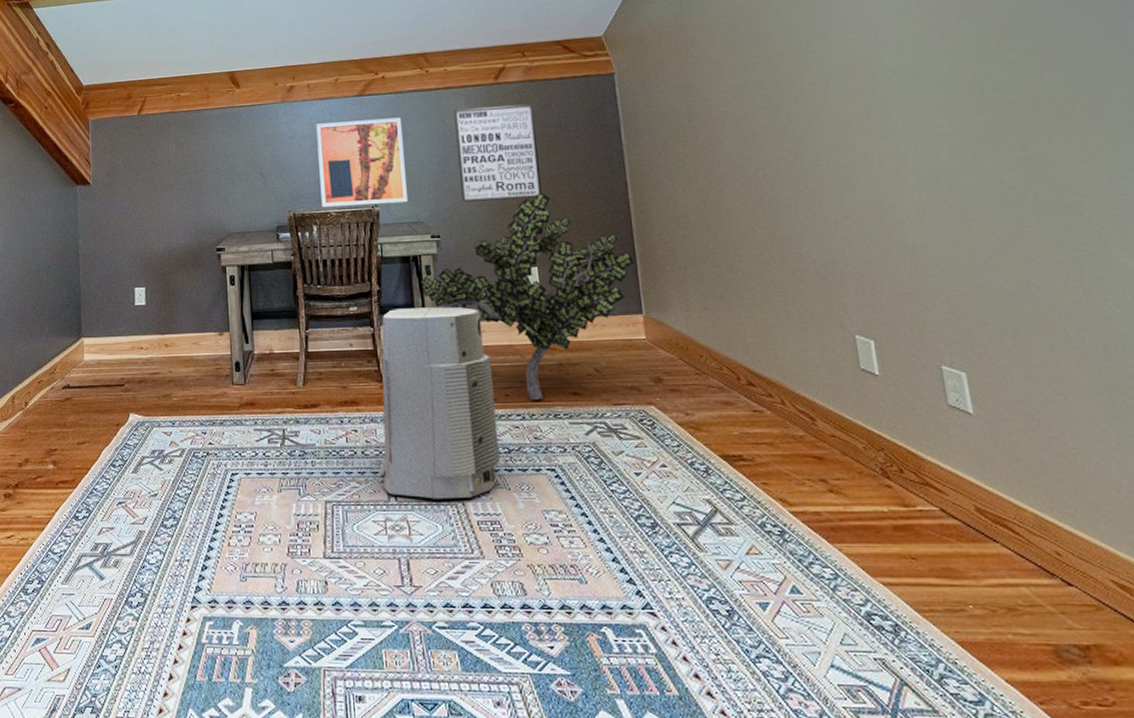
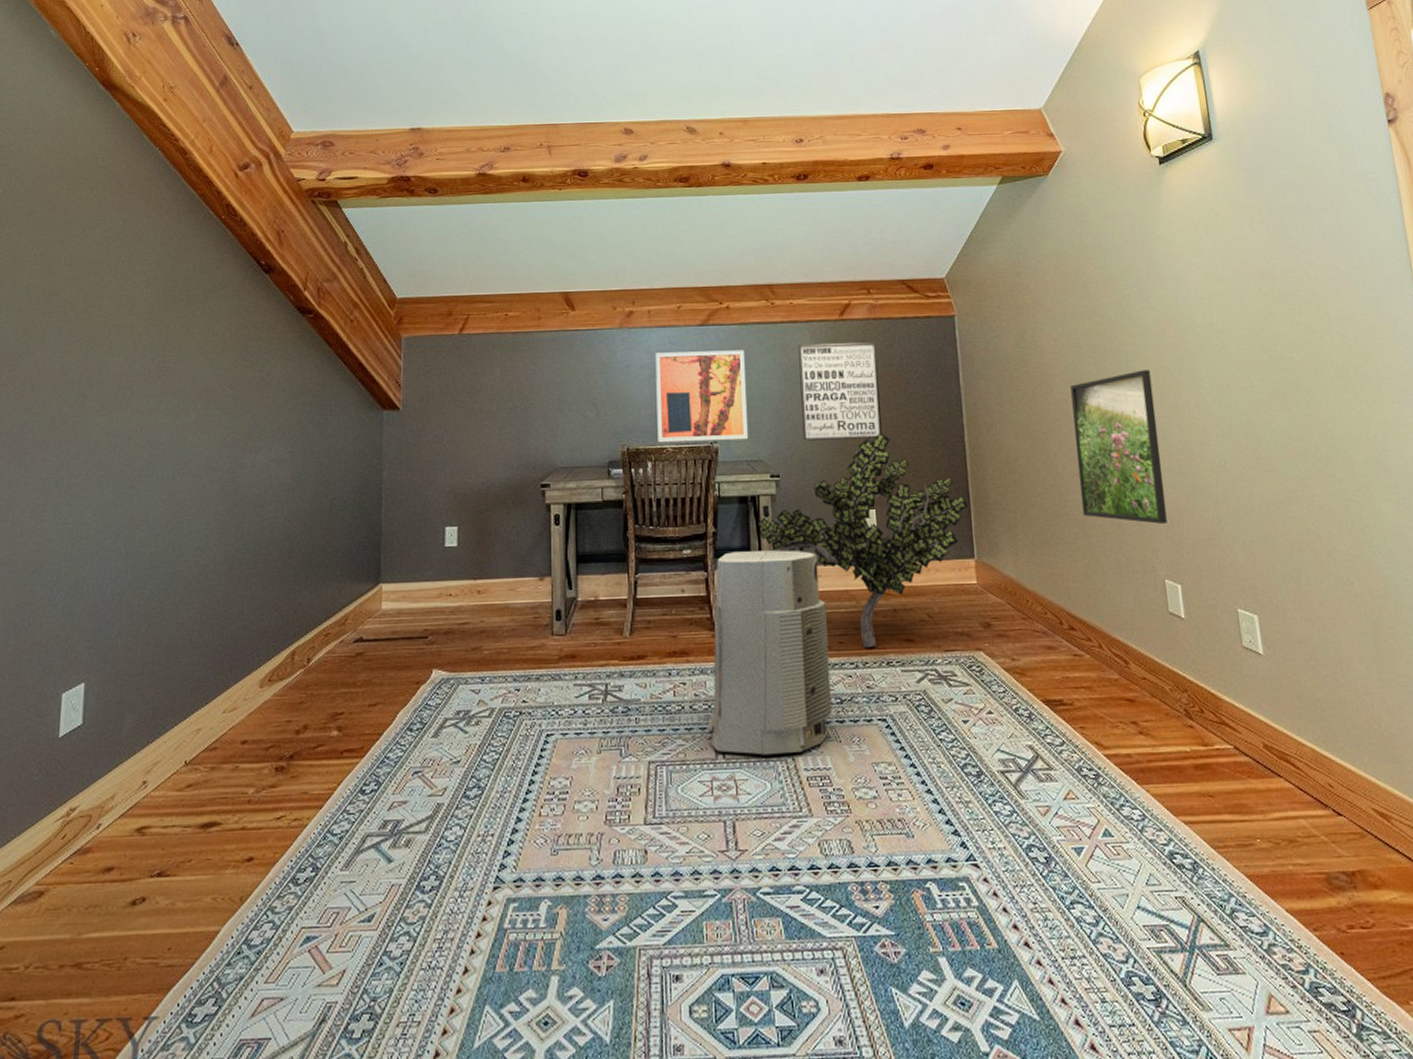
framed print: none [743,118,857,278] -> present [1070,370,1167,524]

